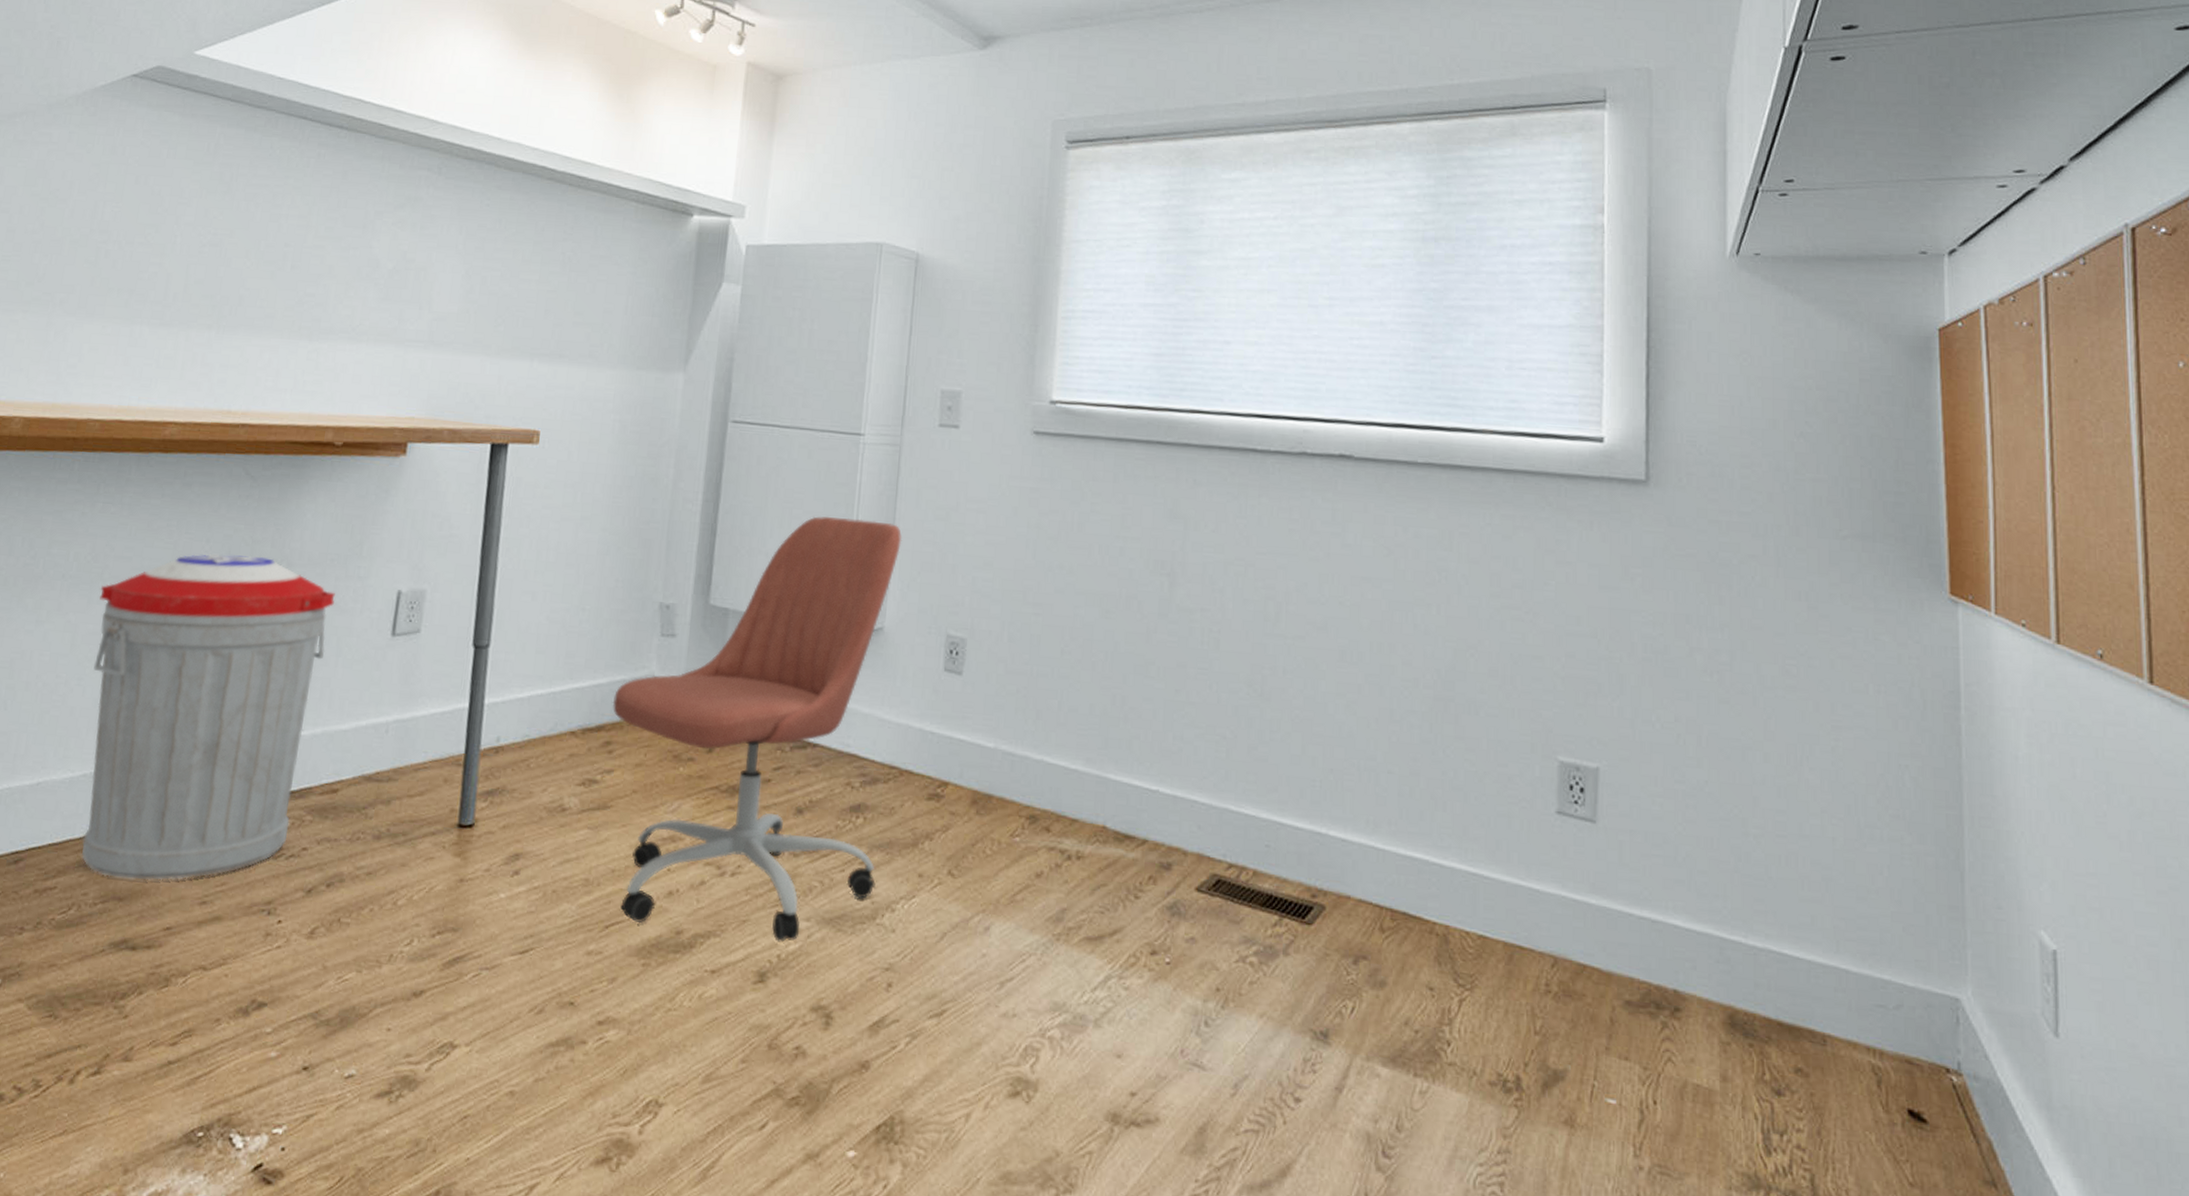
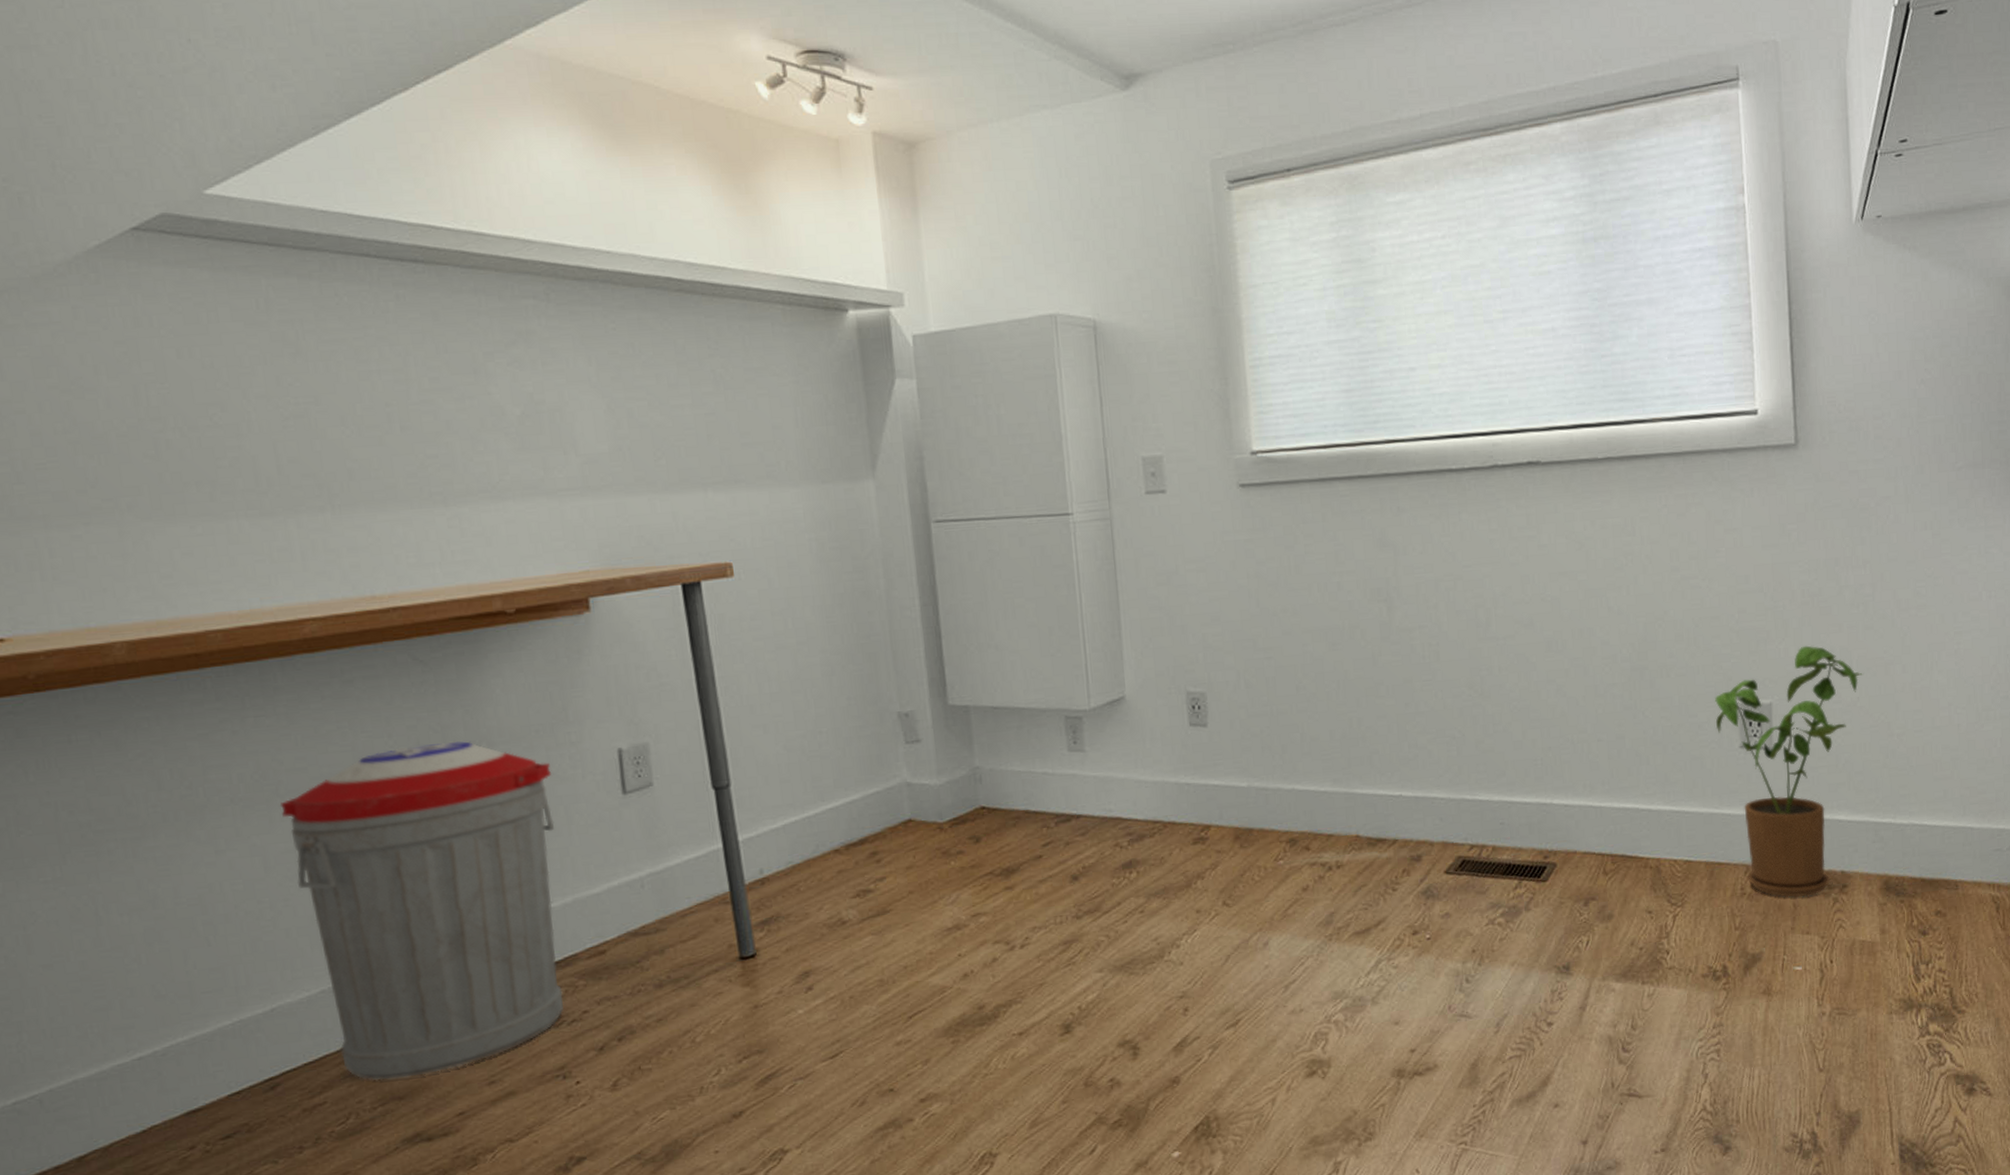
office chair: present [612,516,903,942] -> none [870,596,1158,1007]
house plant: none [1529,708,1715,1013] -> present [1715,645,1864,897]

